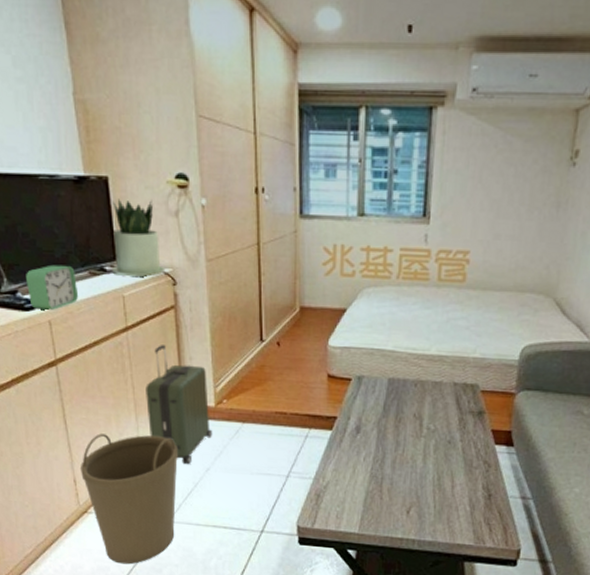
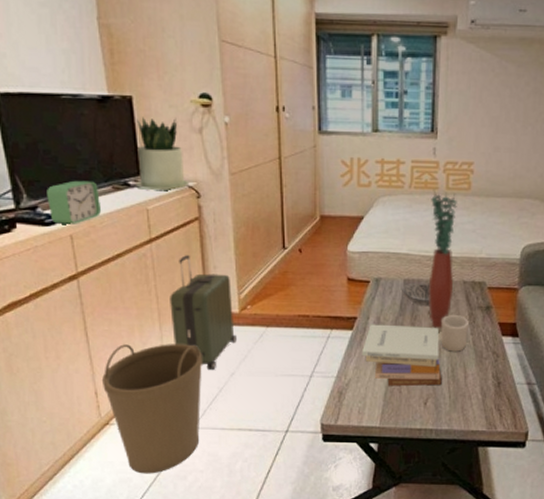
books: none [340,425,427,494] -> present [361,324,442,387]
decorative bowl: none [386,383,418,409] -> present [402,284,431,307]
vase: none [414,281,450,433] -> present [428,190,457,328]
mug: none [427,418,458,459] -> present [441,314,469,352]

